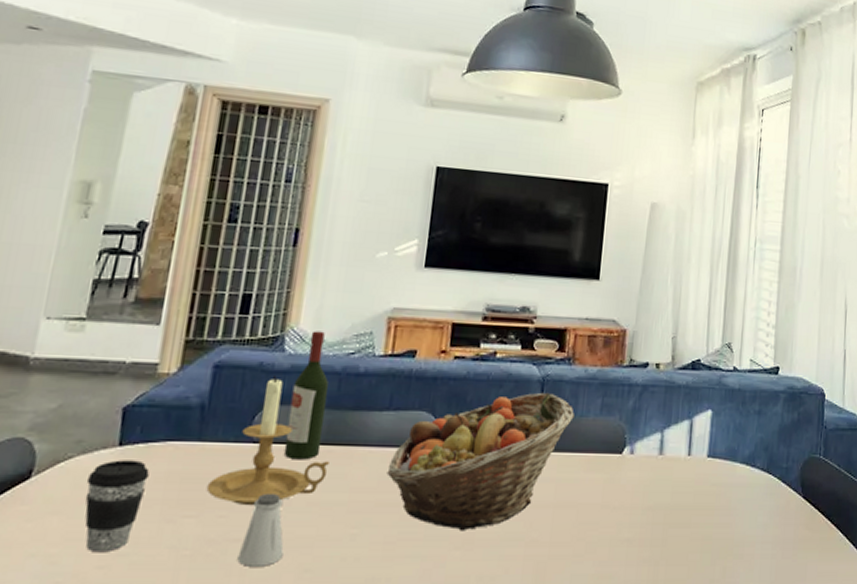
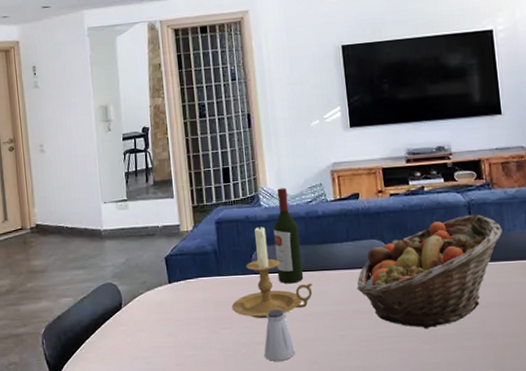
coffee cup: present [85,460,150,553] -> none [155,292,193,355]

